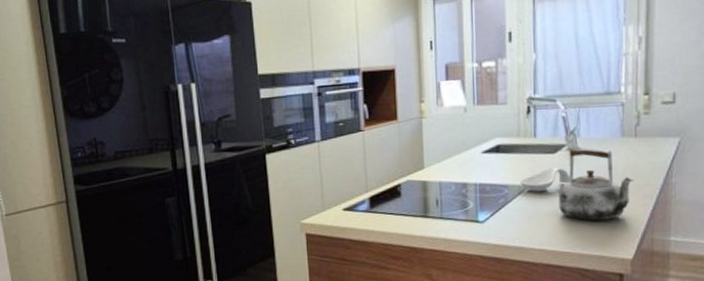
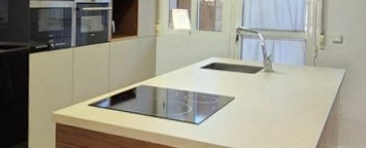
spoon rest: present [520,167,571,192] -> none [228,84,266,103]
kettle: present [559,147,635,221] -> none [257,70,313,130]

